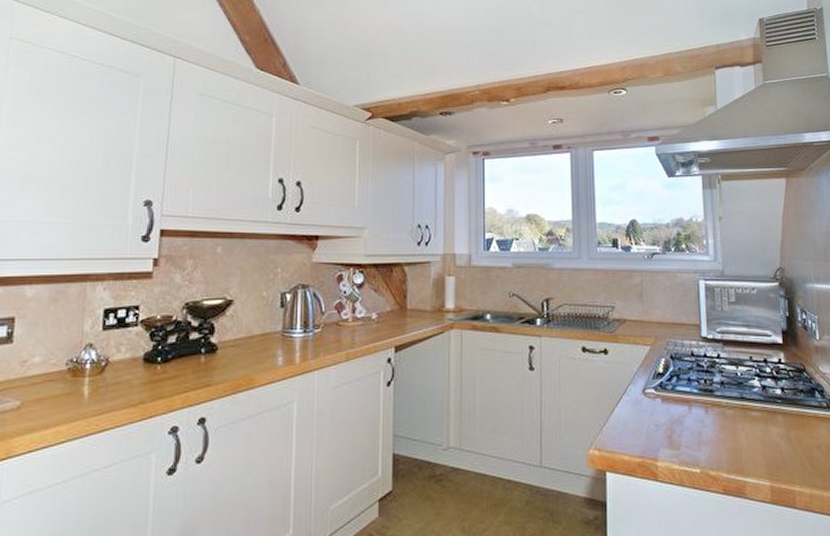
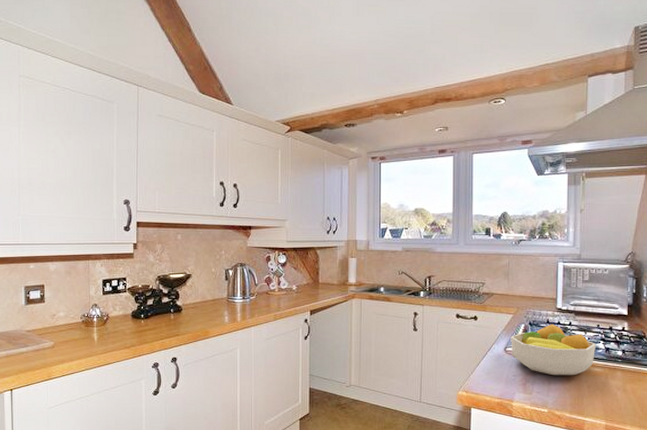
fruit bowl: none [649,356,751,424] -> present [510,324,597,376]

